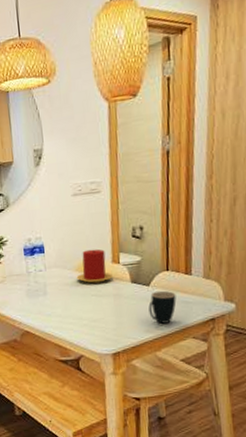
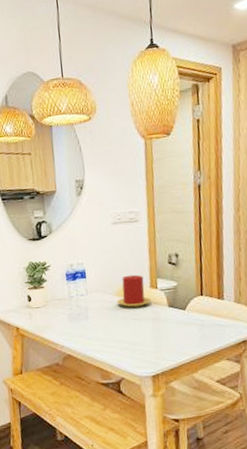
mug: present [148,290,177,324] -> none [185,314,211,346]

